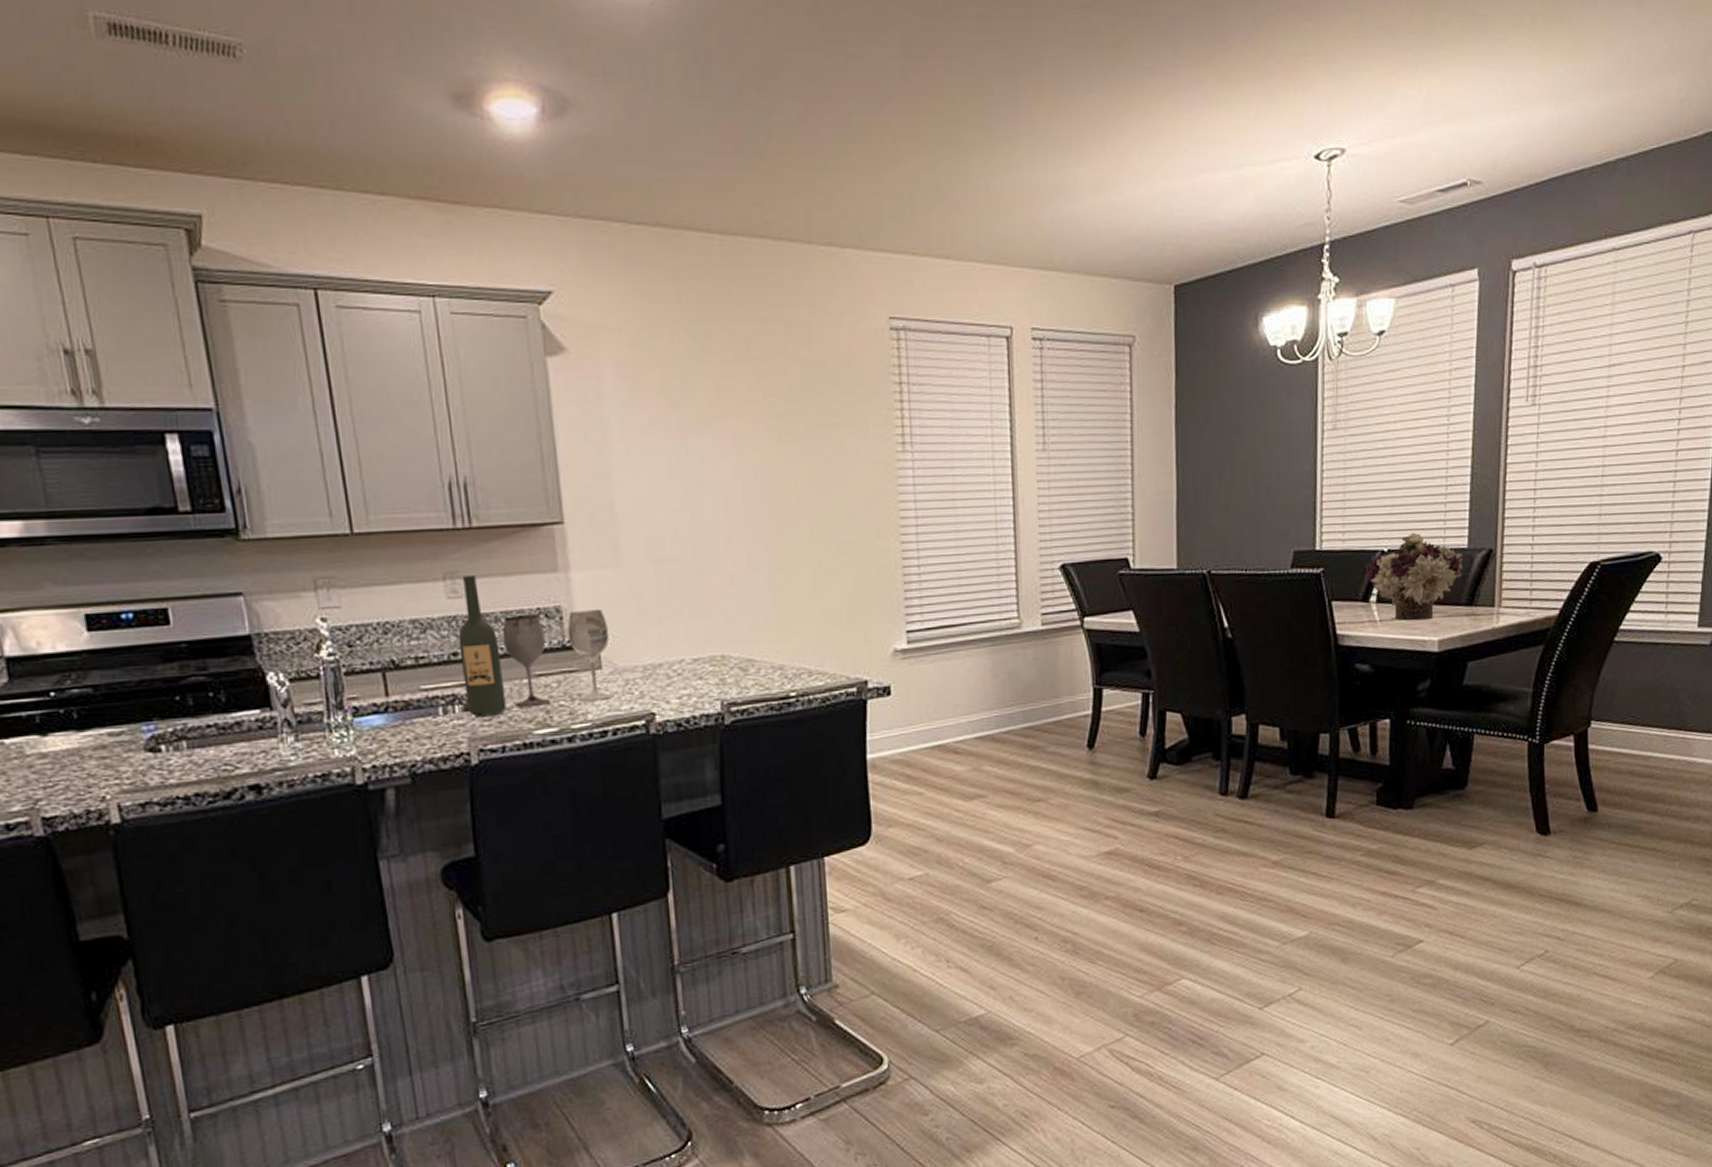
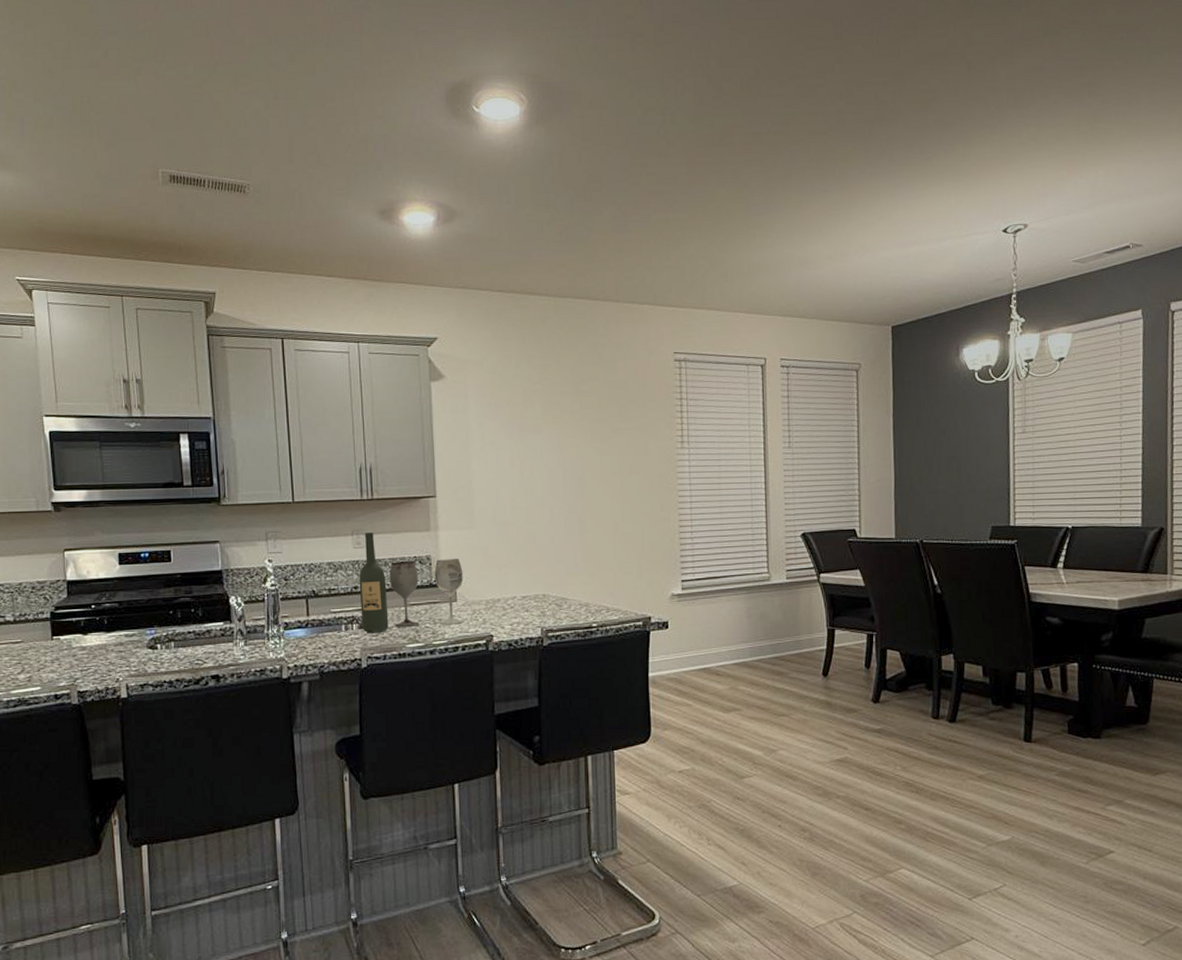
flower arrangement: present [1365,532,1464,621] -> none [1053,513,1138,584]

